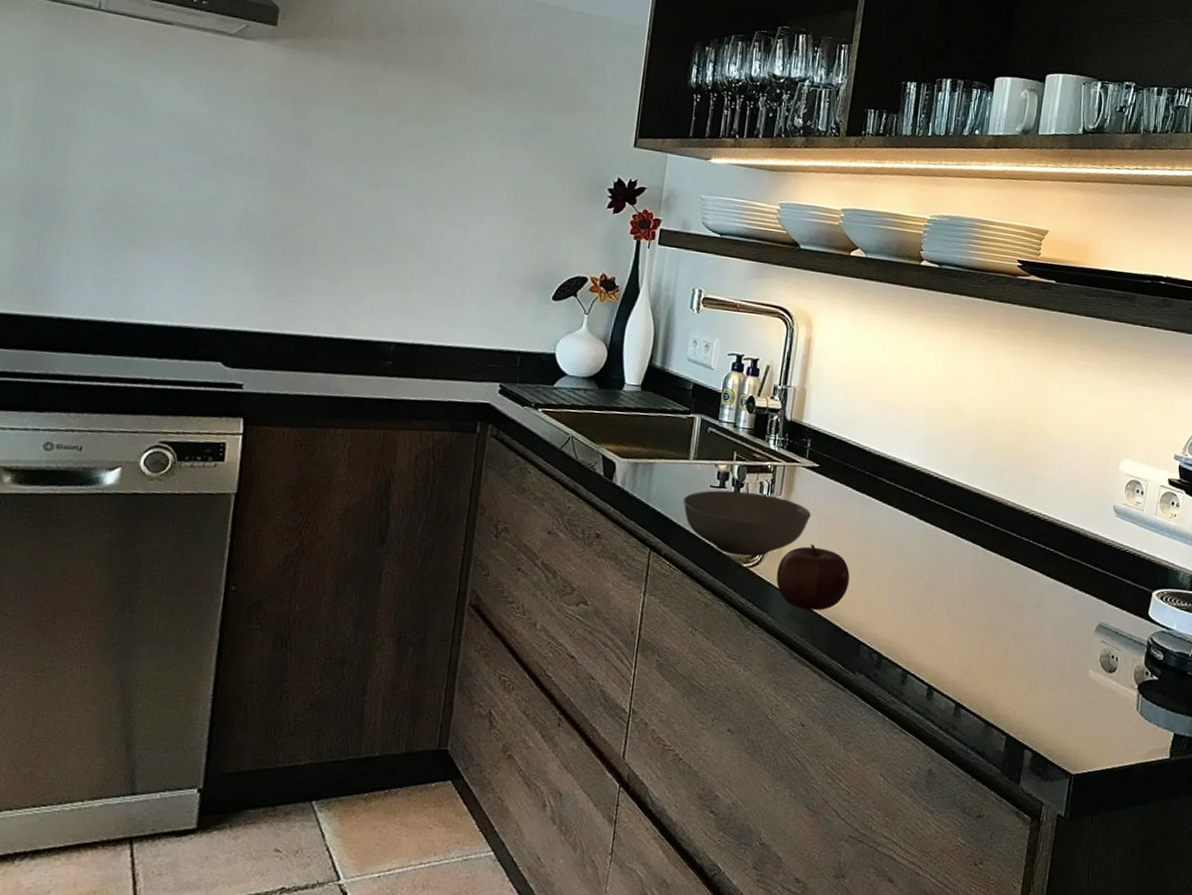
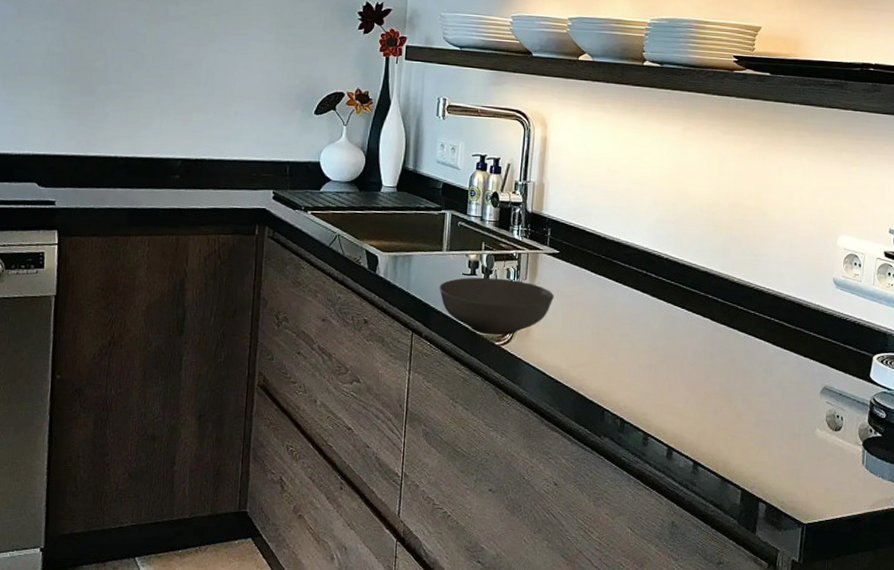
fruit: present [776,544,850,611] -> none [525,323,592,382]

